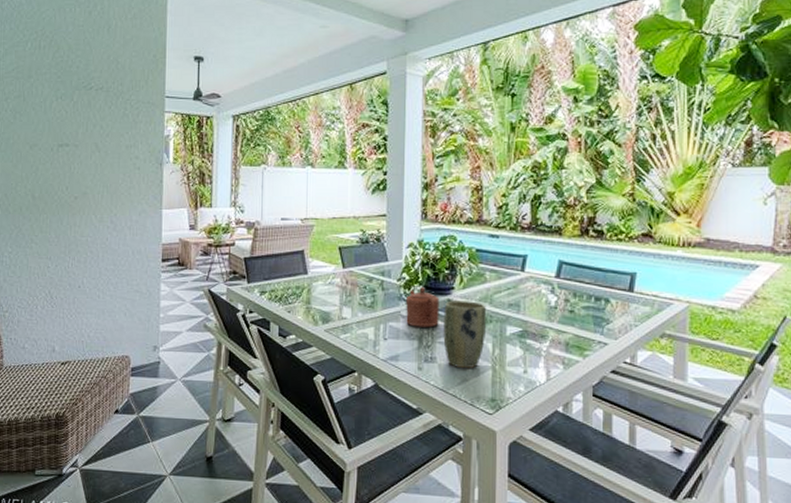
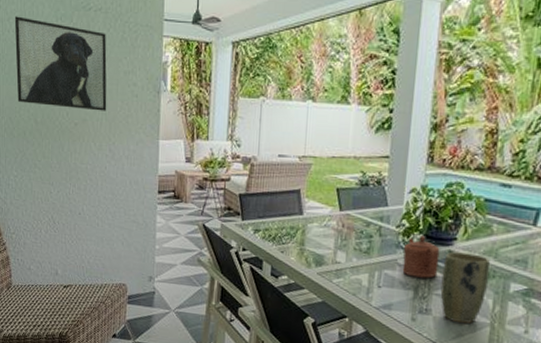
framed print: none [12,96,109,184] -> present [14,16,107,111]

